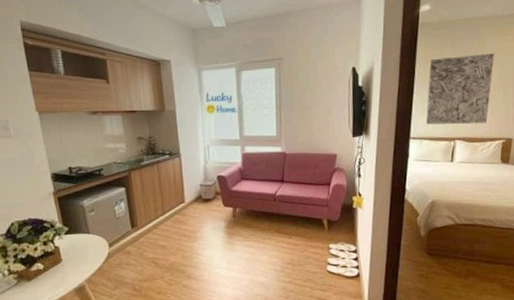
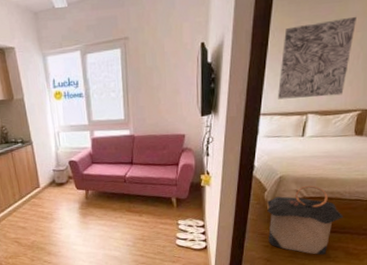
laundry hamper: none [420,211,497,287] -> present [267,185,344,255]

